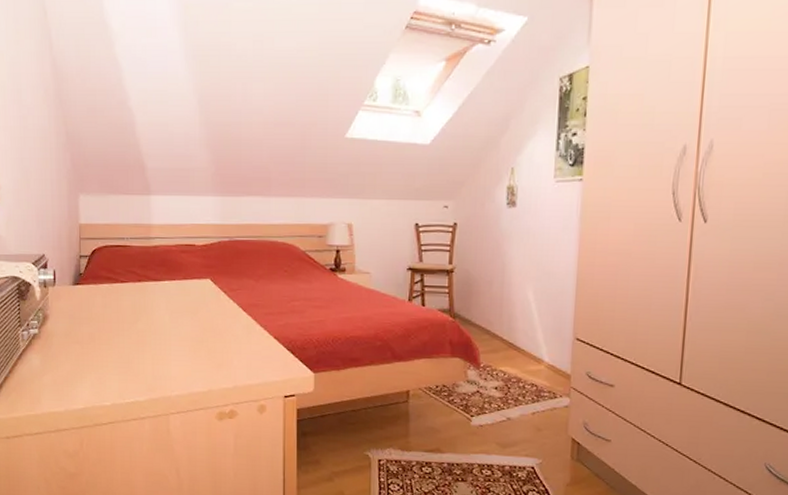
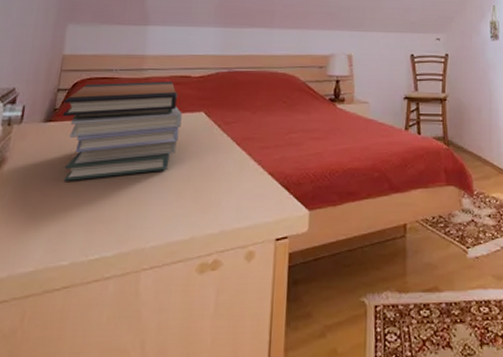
book stack: none [86,249,191,337] -> present [62,81,182,181]

